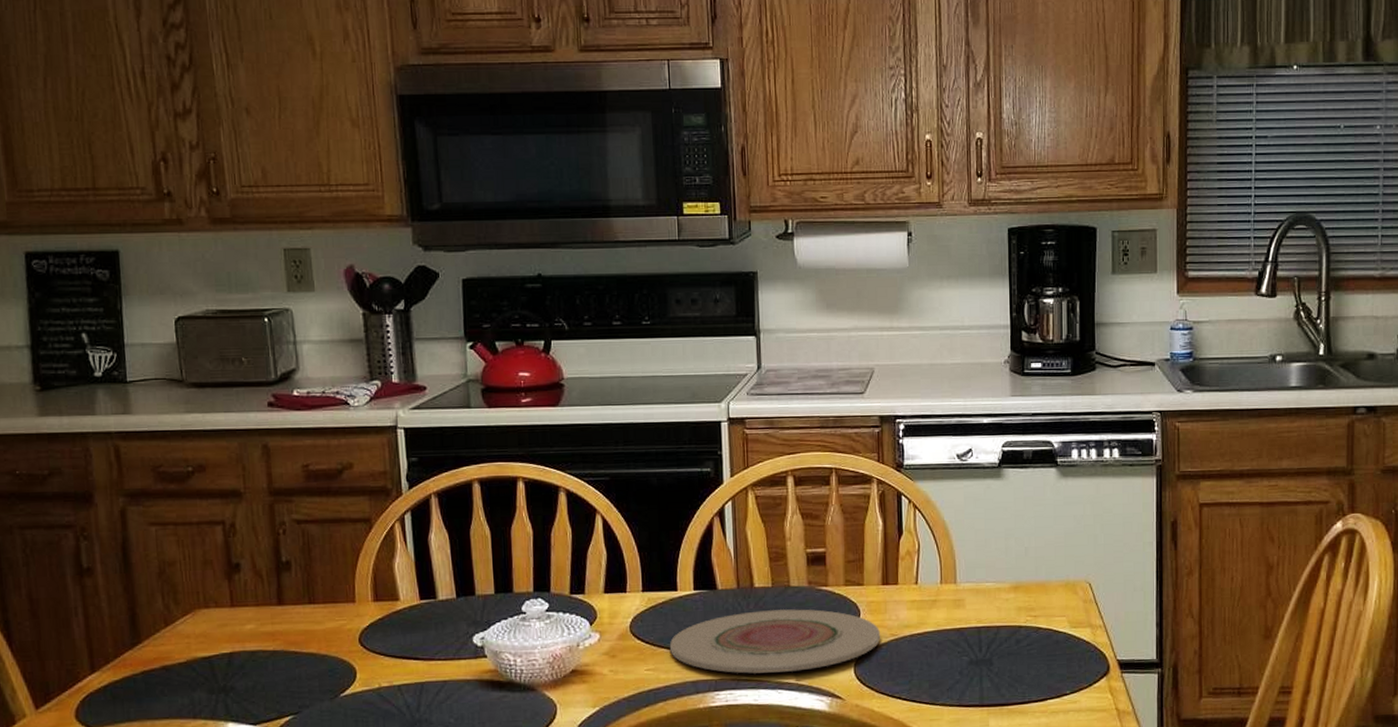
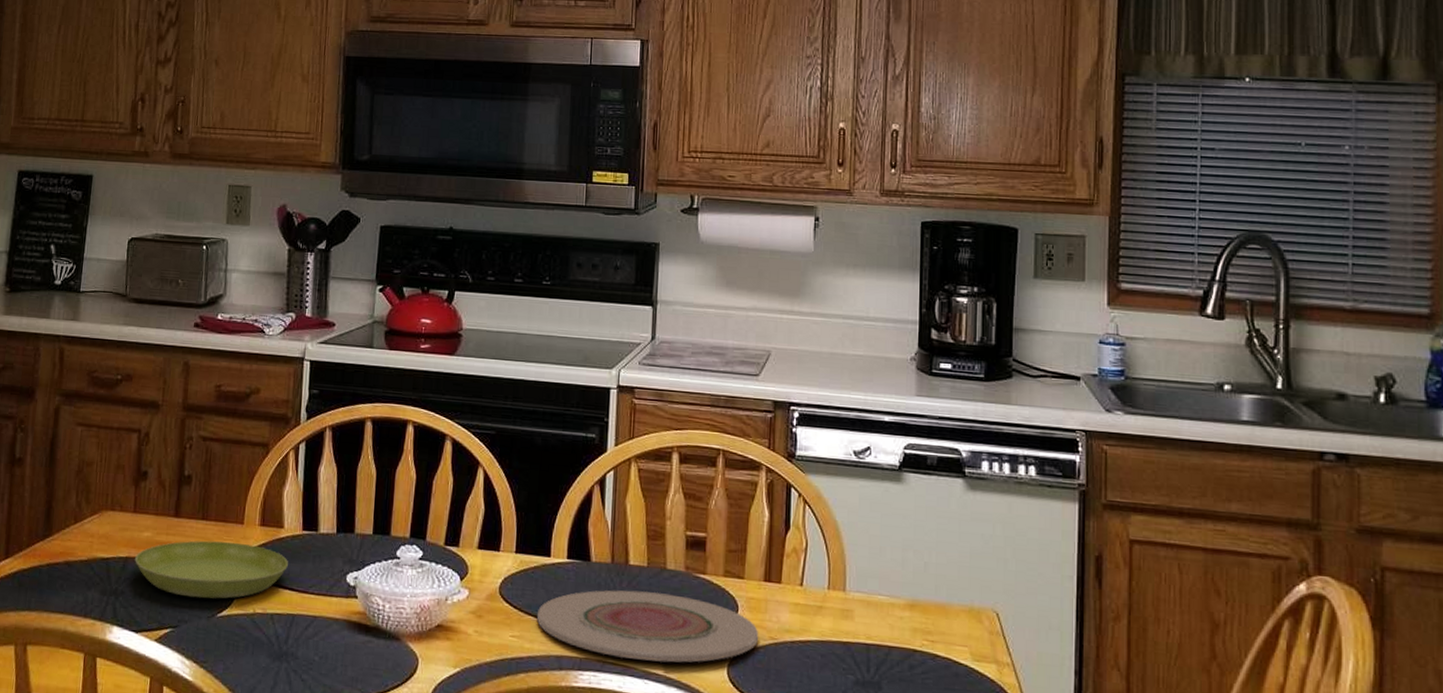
saucer: none [240,621,409,682] -> present [135,540,288,599]

